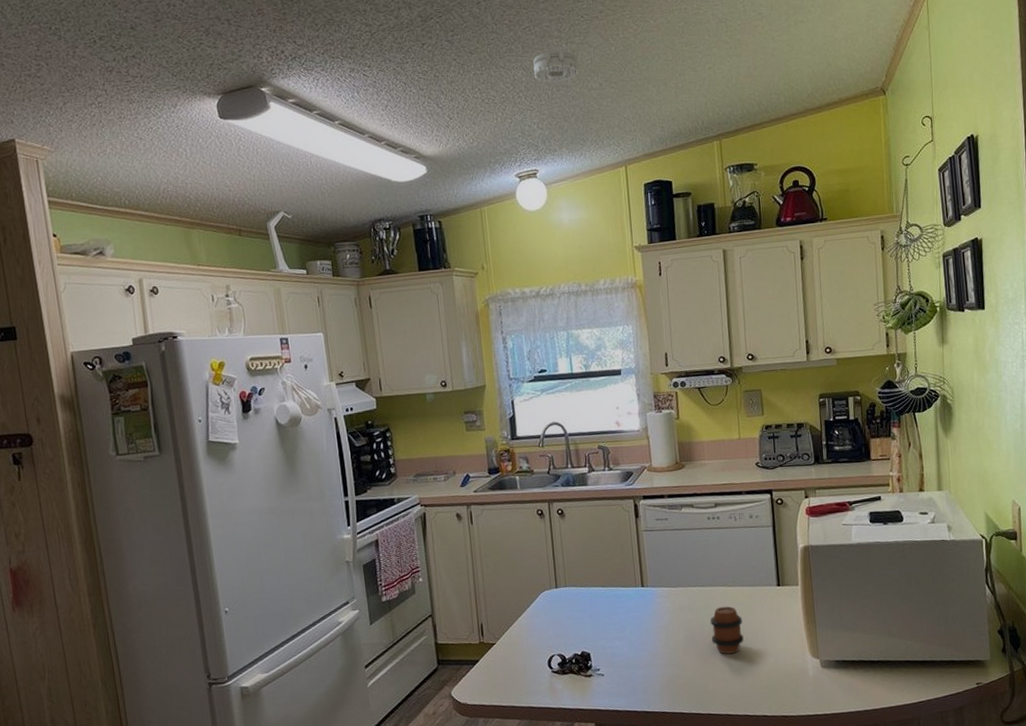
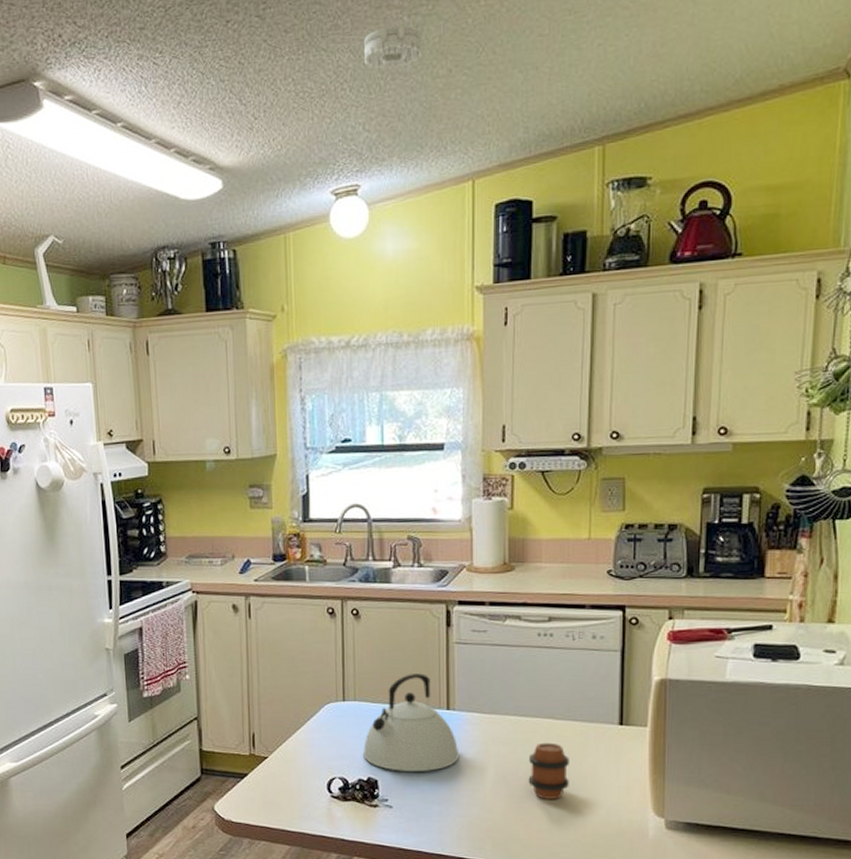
kettle: none [576,558,655,644] -> present [363,673,459,771]

